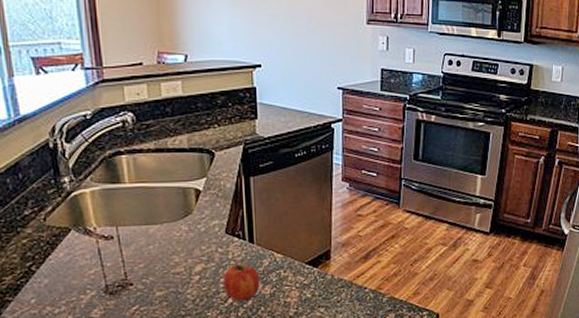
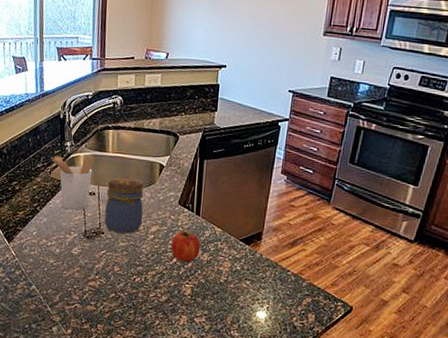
utensil holder: none [43,190,106,263] -> present [51,155,94,211]
jar: none [128,210,183,281] -> present [104,176,144,234]

